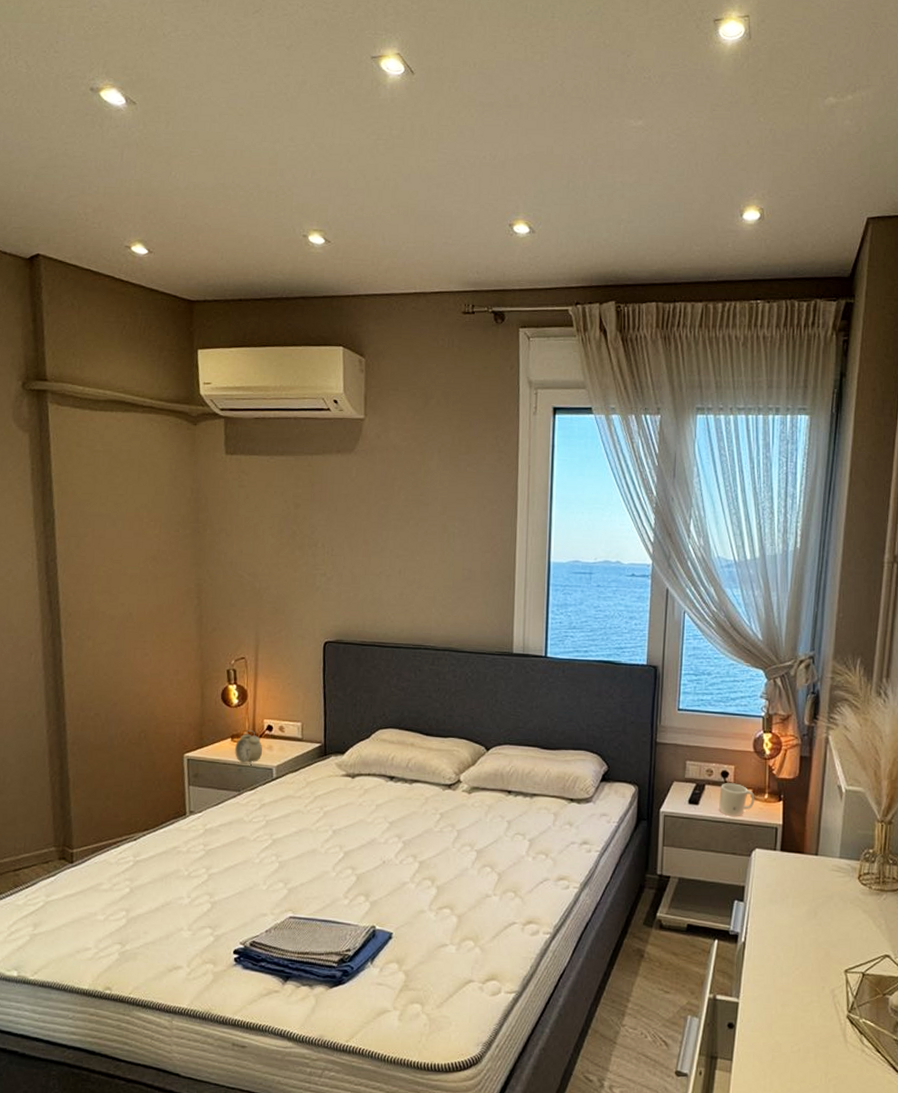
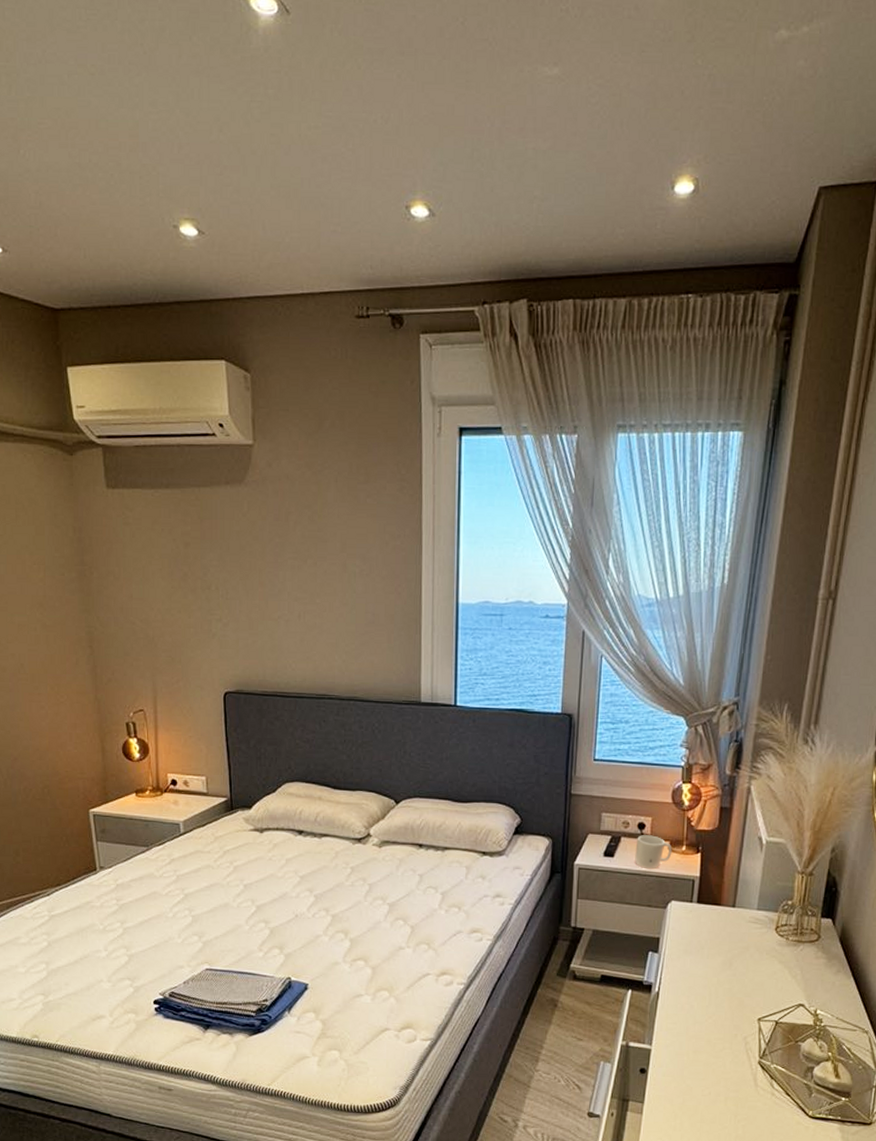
alarm clock: present [235,729,262,766] -> none [140,784,168,821]

